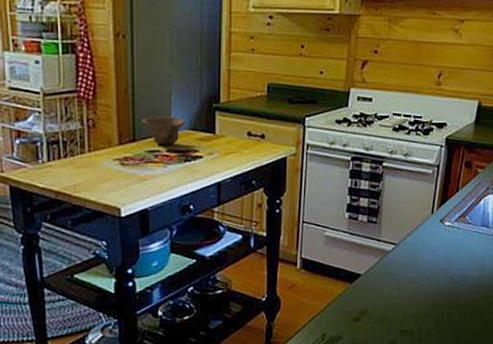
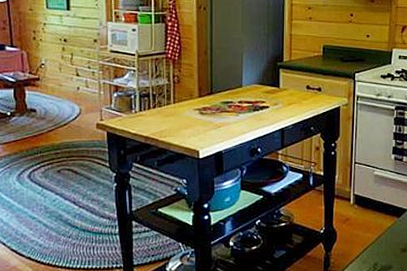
bowl: present [142,117,186,145] -> none [218,74,255,97]

